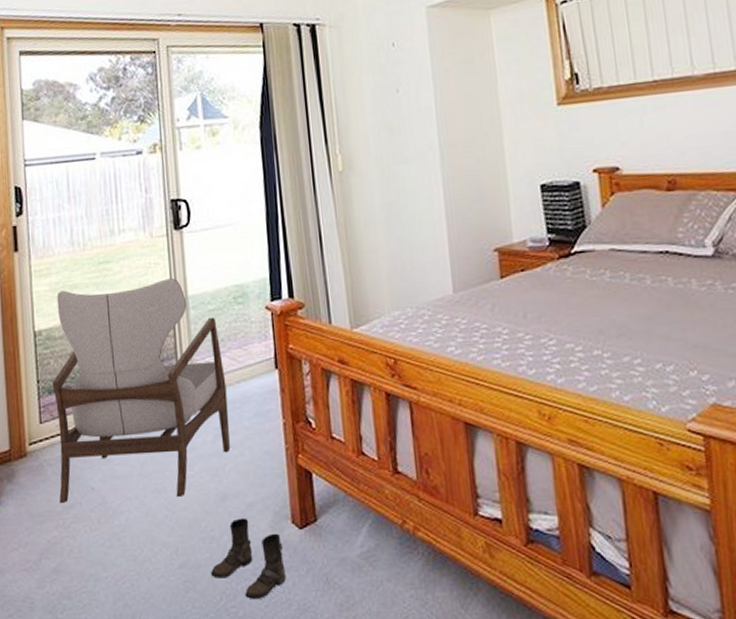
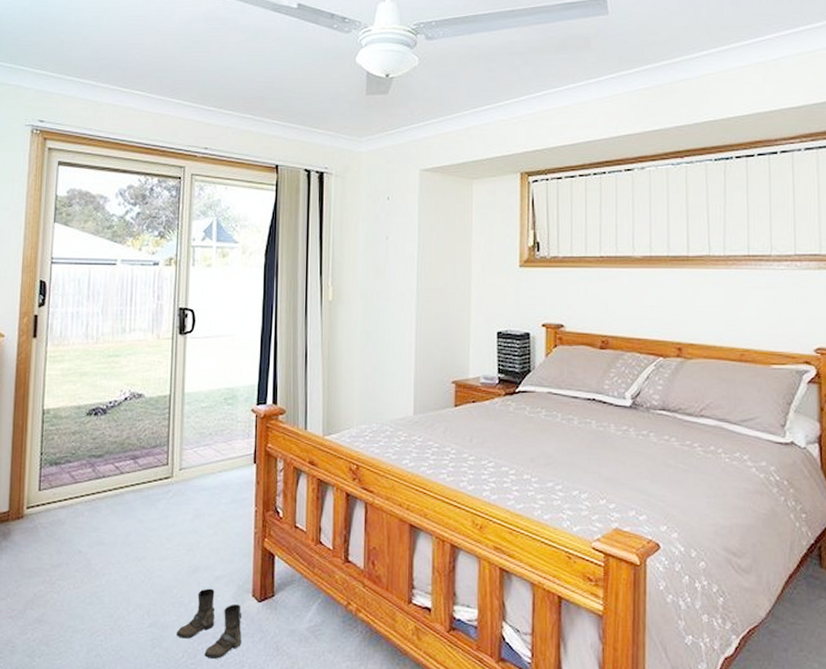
armchair: present [52,278,230,504] -> none [49,376,209,567]

